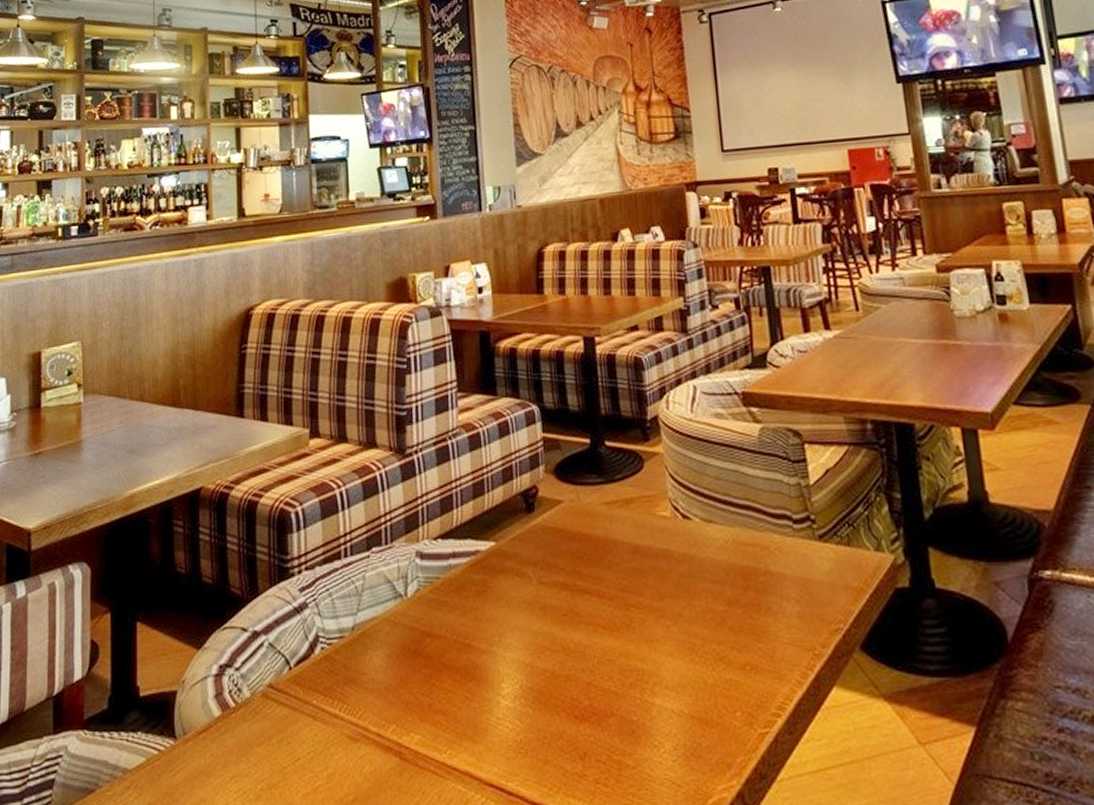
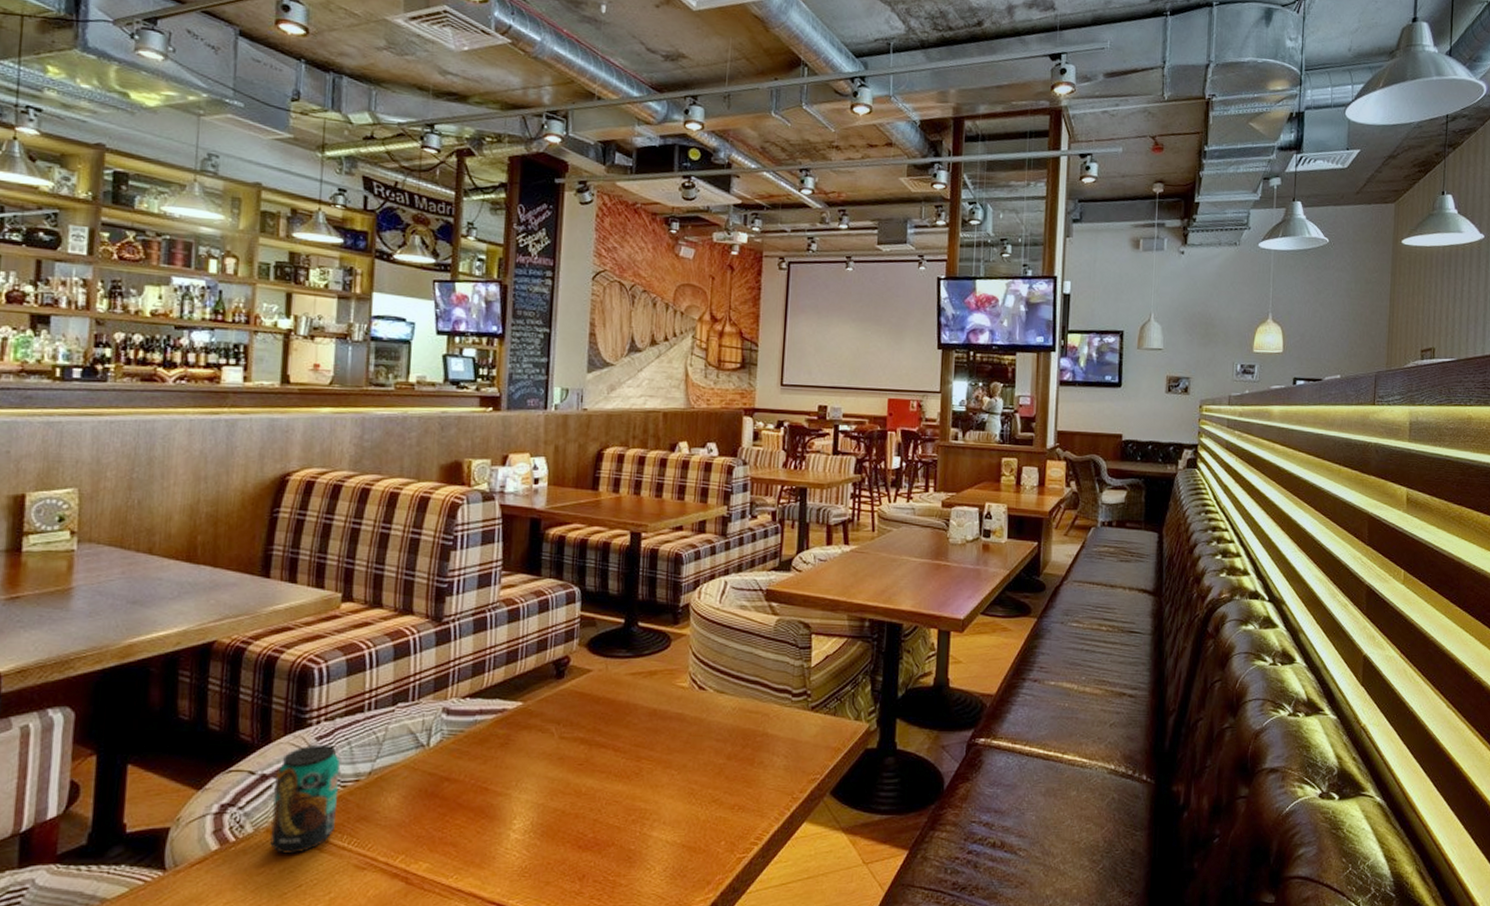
beverage can: none [264,596,325,722] -> present [270,744,340,854]

